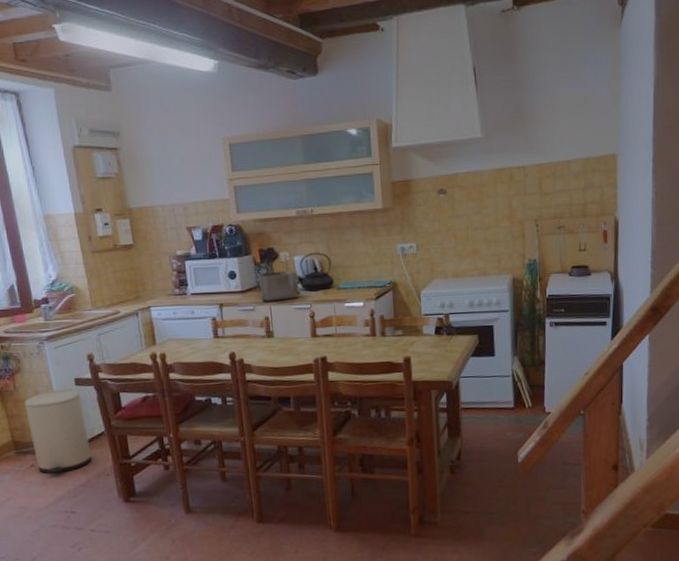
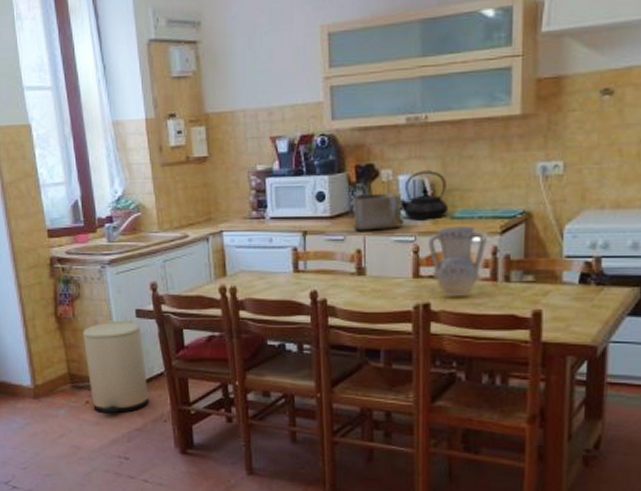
vase: none [321,294,366,351] -> present [429,226,488,297]

